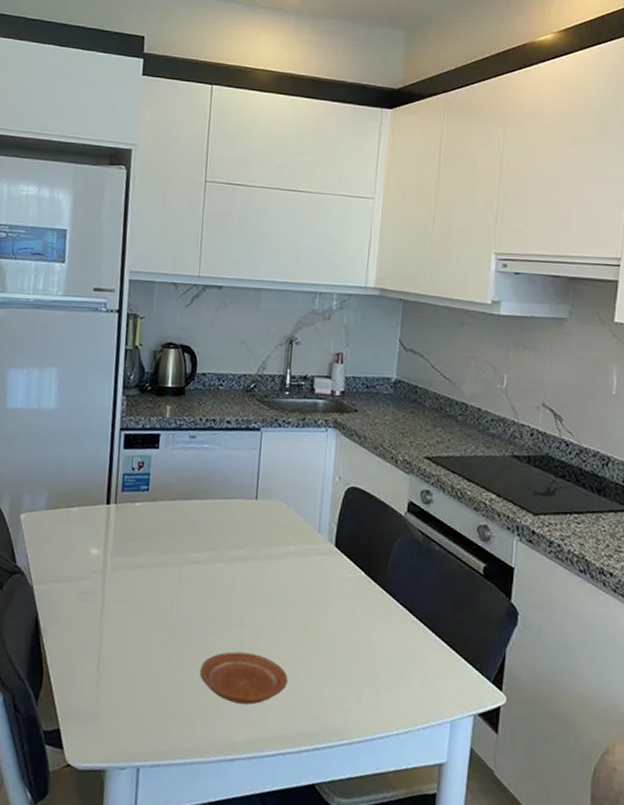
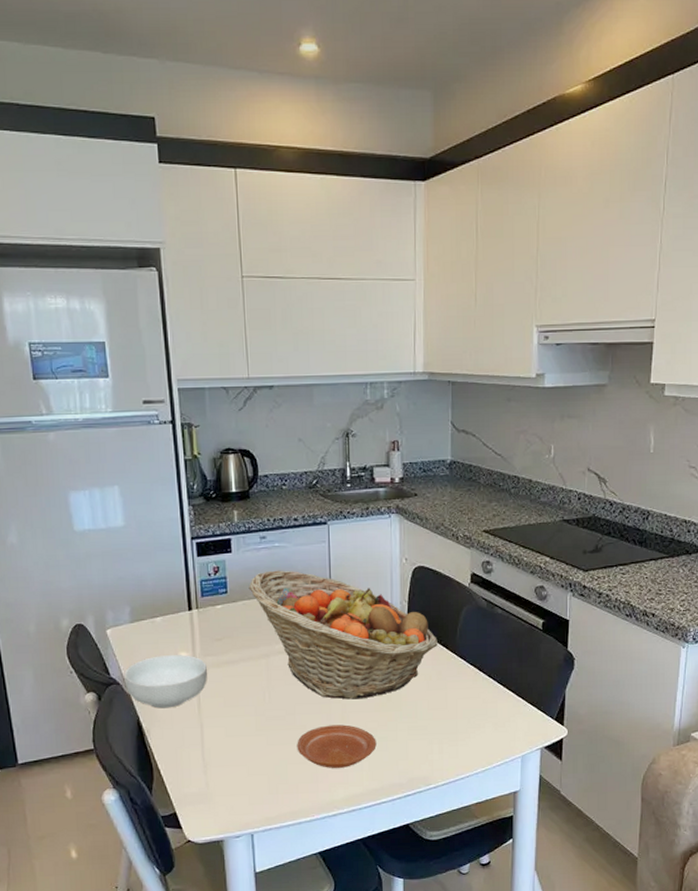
cereal bowl: none [29,548,117,608] -> present [124,655,208,709]
fruit basket: none [171,472,366,627] -> present [248,570,438,700]

